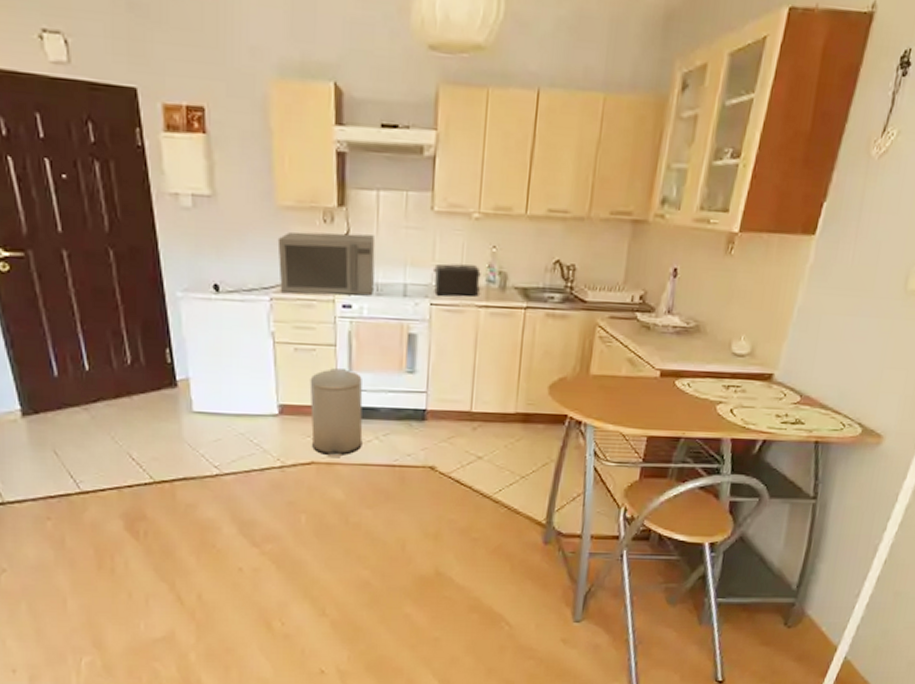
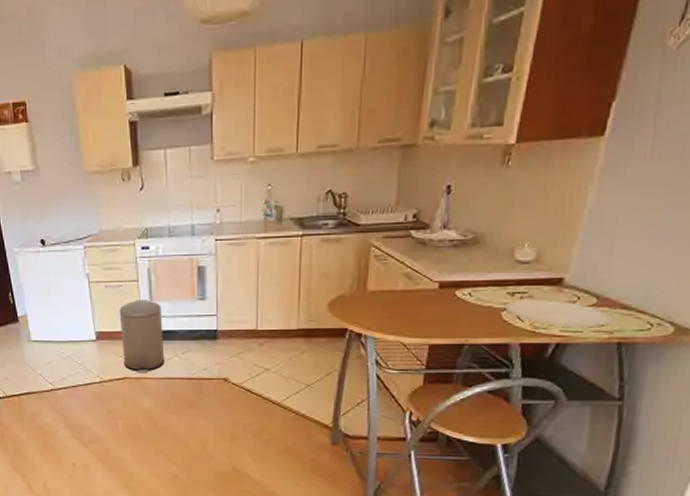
microwave: present [277,232,375,296] -> none [87,187,166,242]
toaster: present [434,263,481,297] -> none [218,203,259,232]
plate: none [719,393,812,426] -> present [504,299,612,328]

